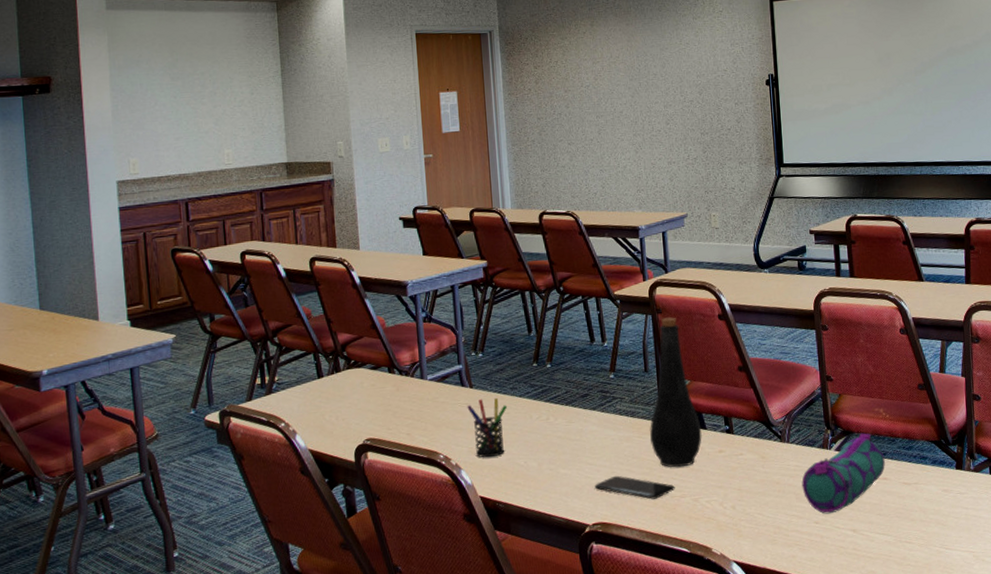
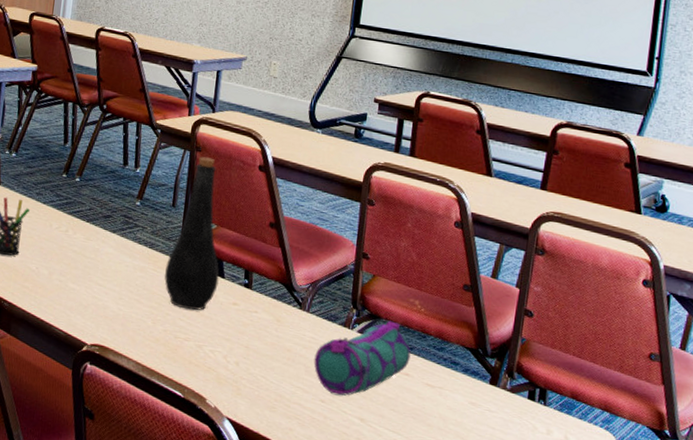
smartphone: present [595,475,675,500] -> none [100,302,181,336]

